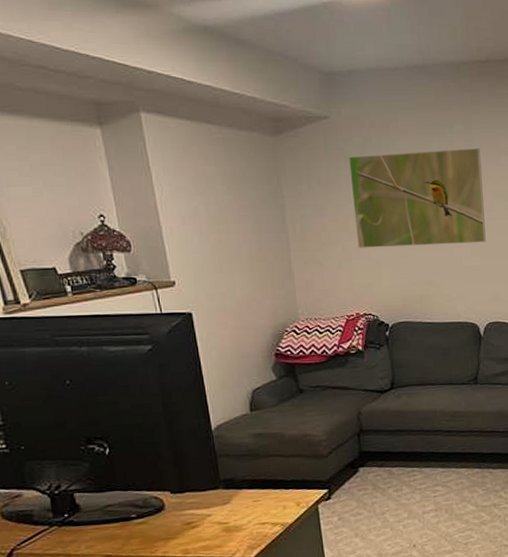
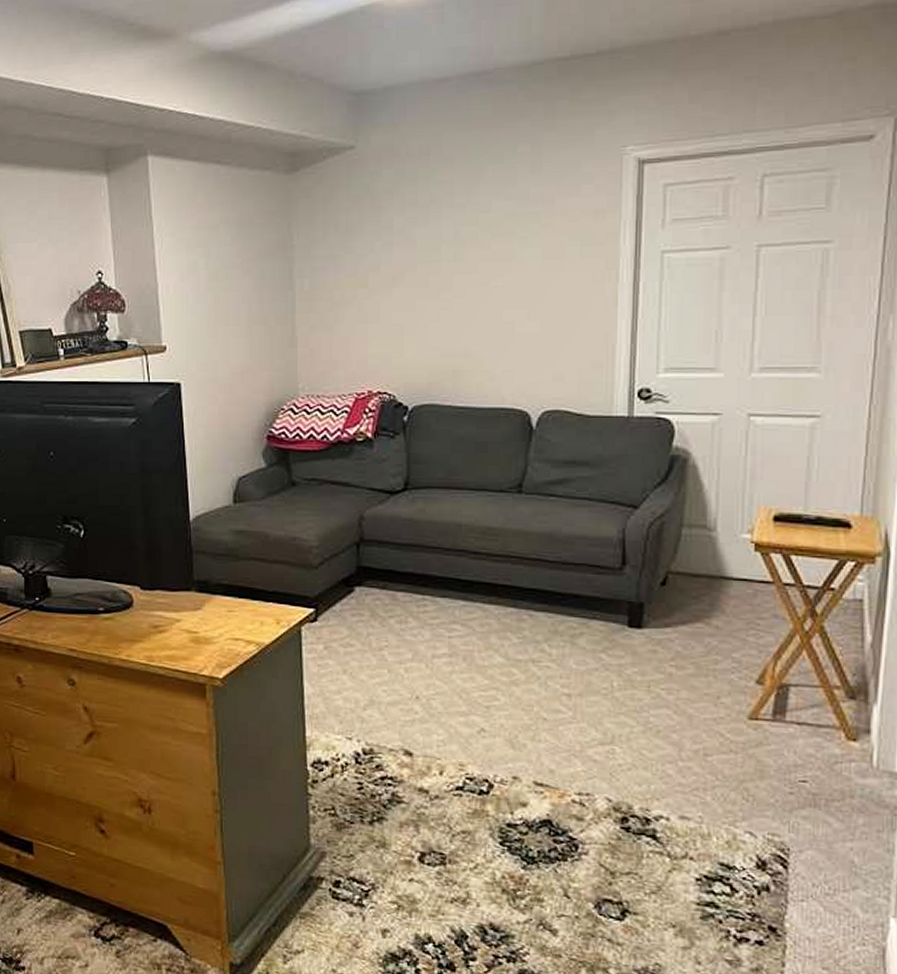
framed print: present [349,147,486,248] -> none [375,174,552,309]

